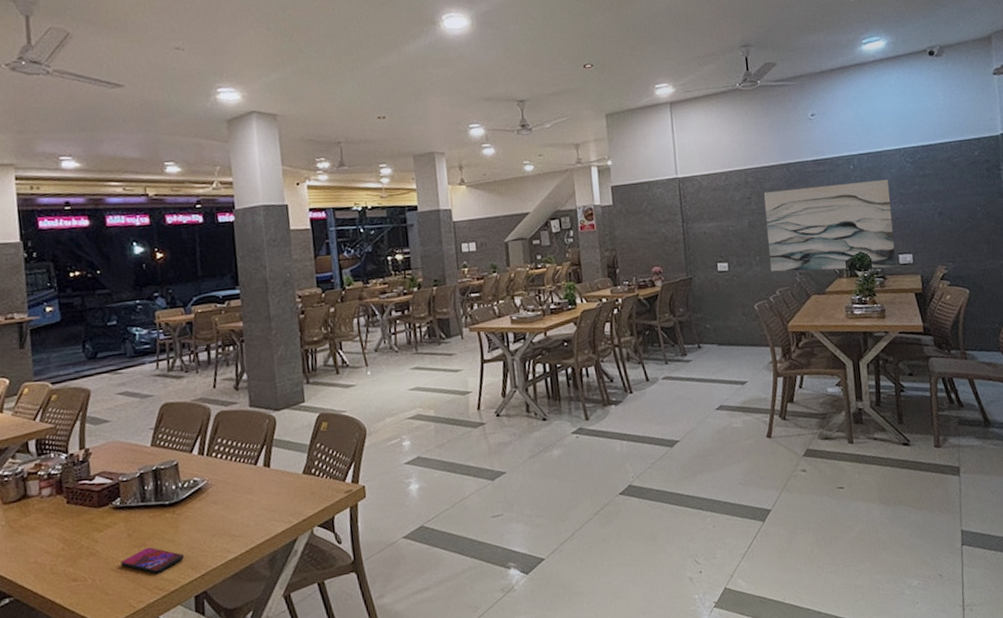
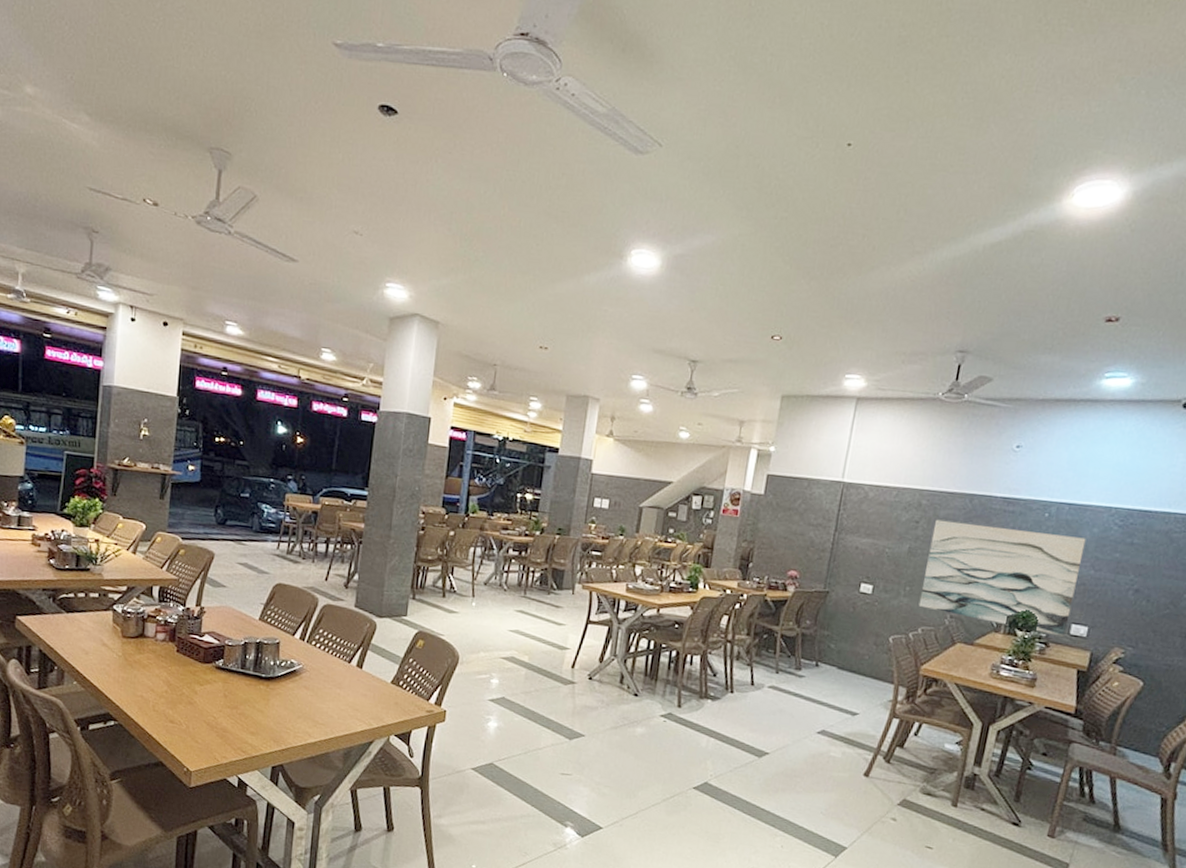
smartphone: present [121,547,184,574] -> none [213,711,269,737]

